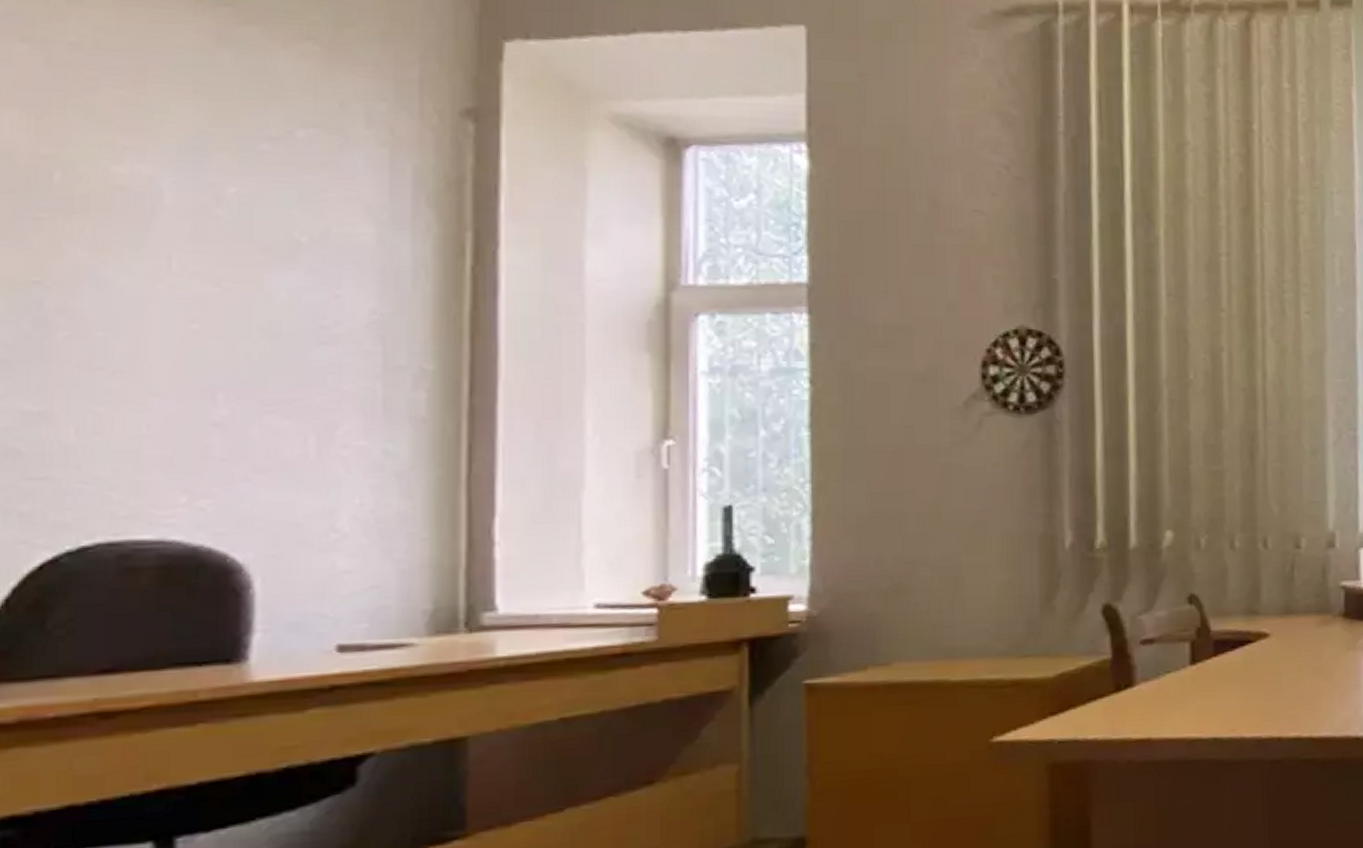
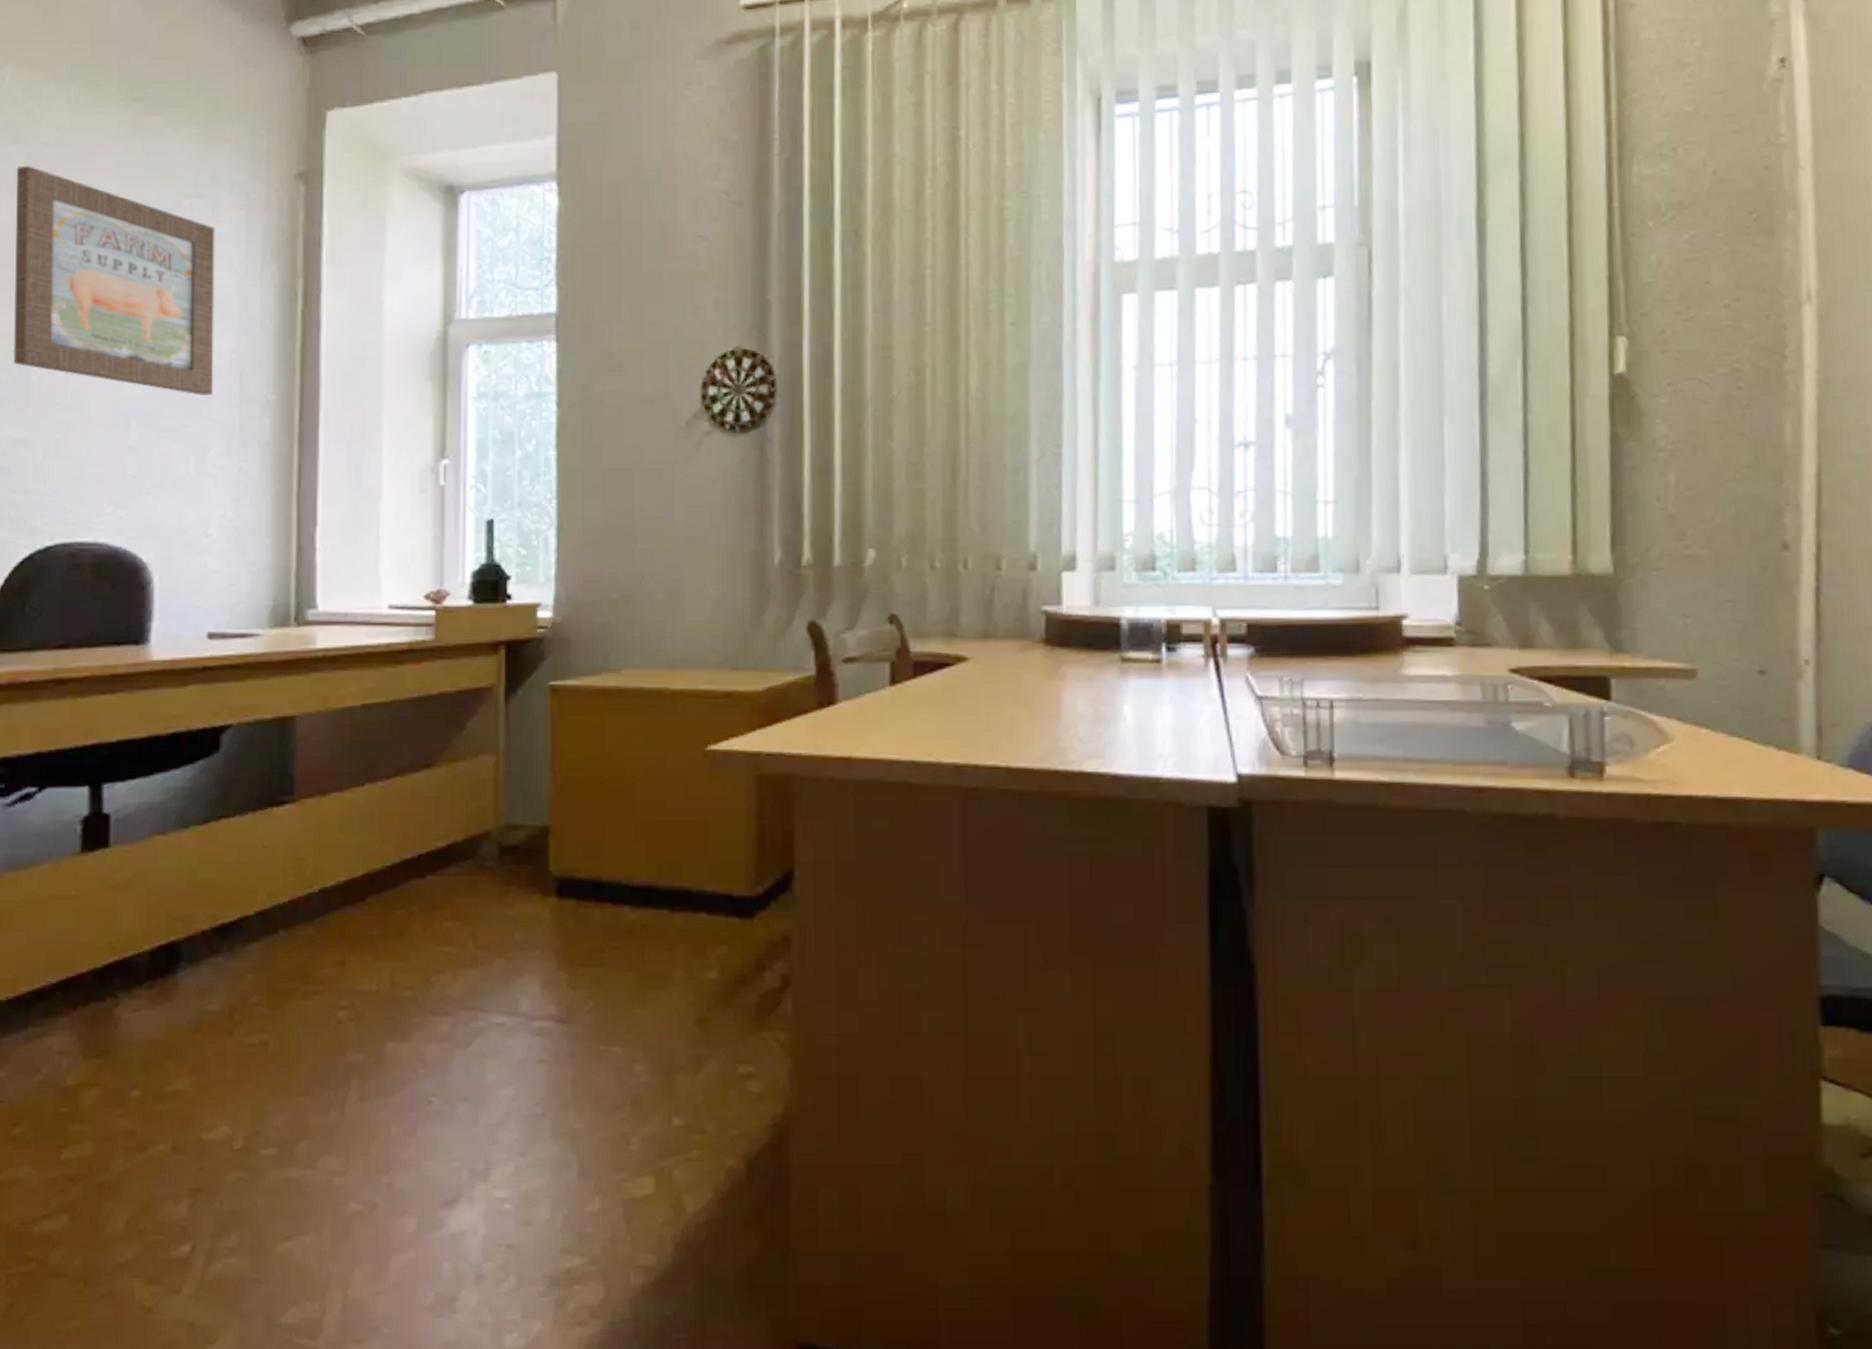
wall art: none [23,69,344,363] -> present [12,165,215,396]

